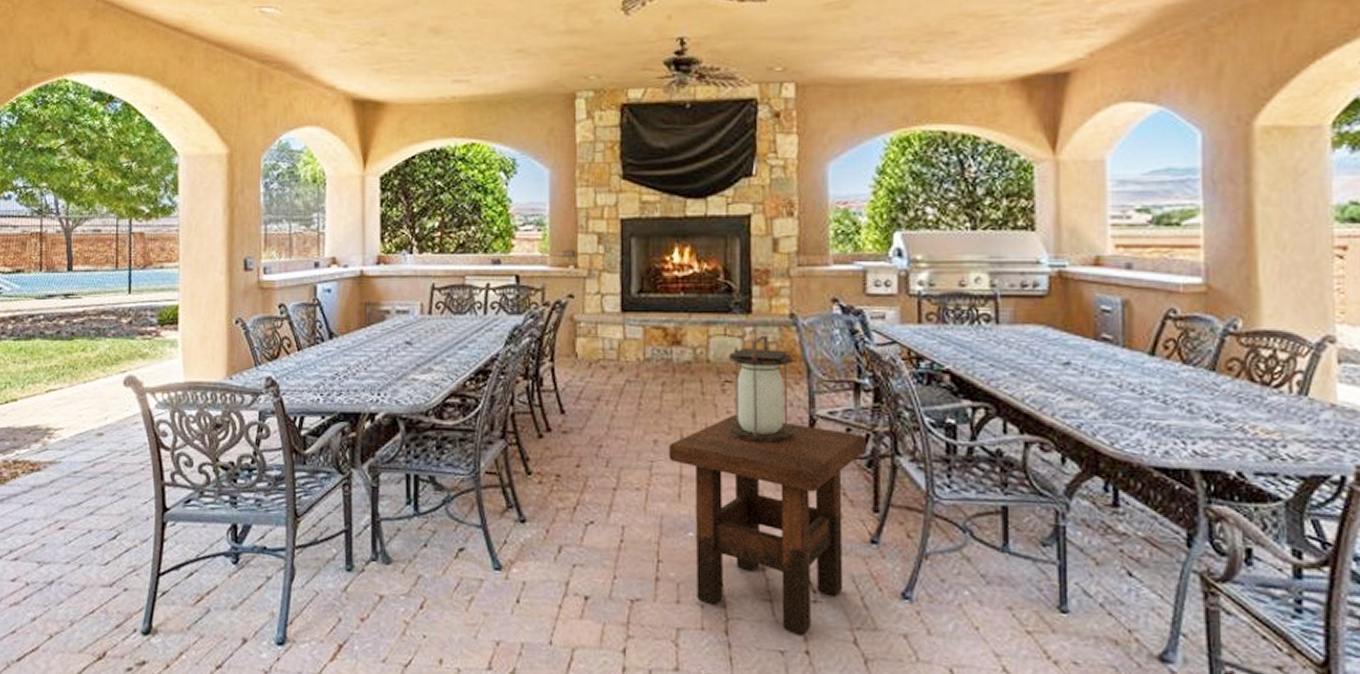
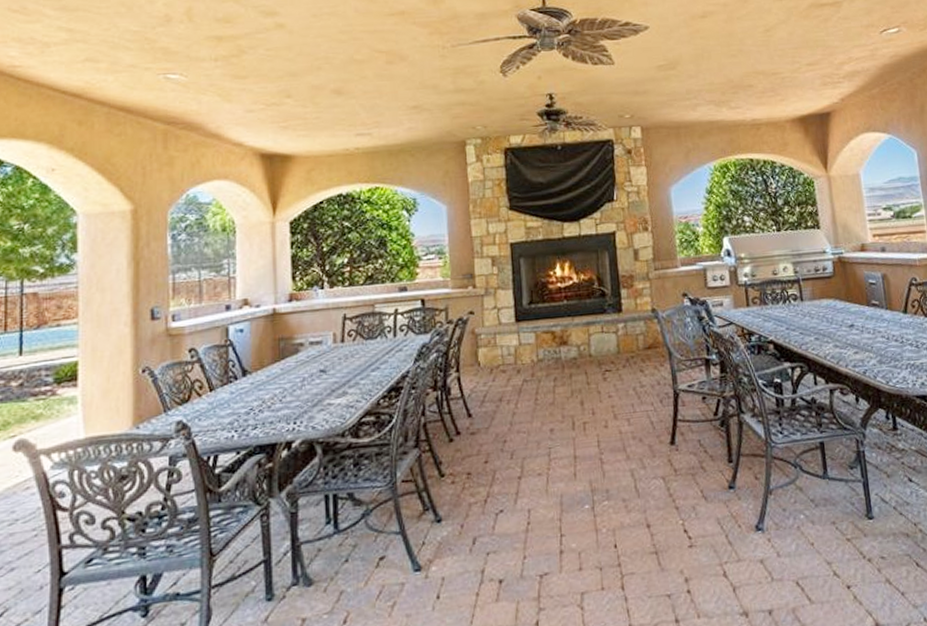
side table: present [668,414,866,635] -> none [563,397,719,578]
lantern: present [728,335,794,443] -> none [606,328,663,419]

